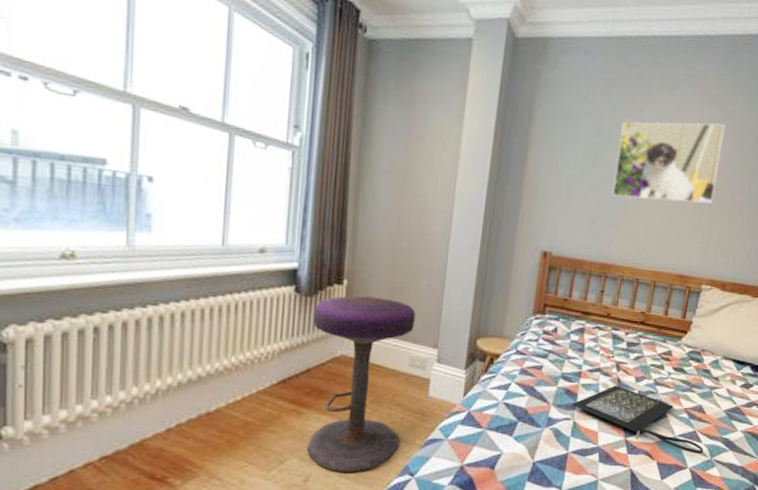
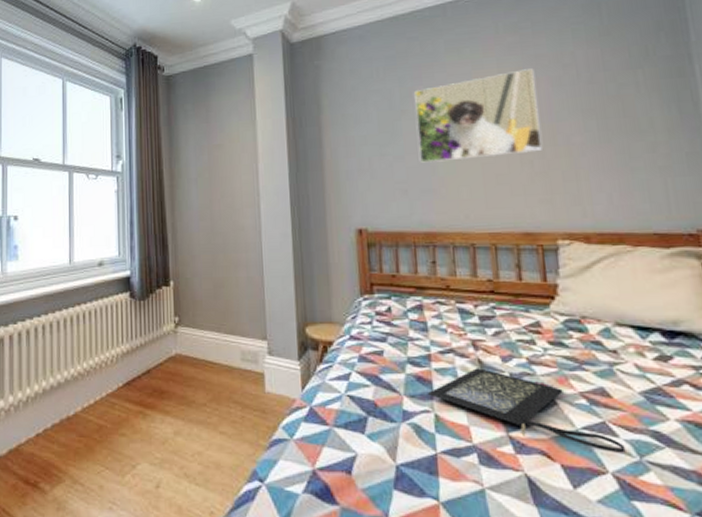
stool: present [306,296,416,472] -> none [148,294,244,478]

